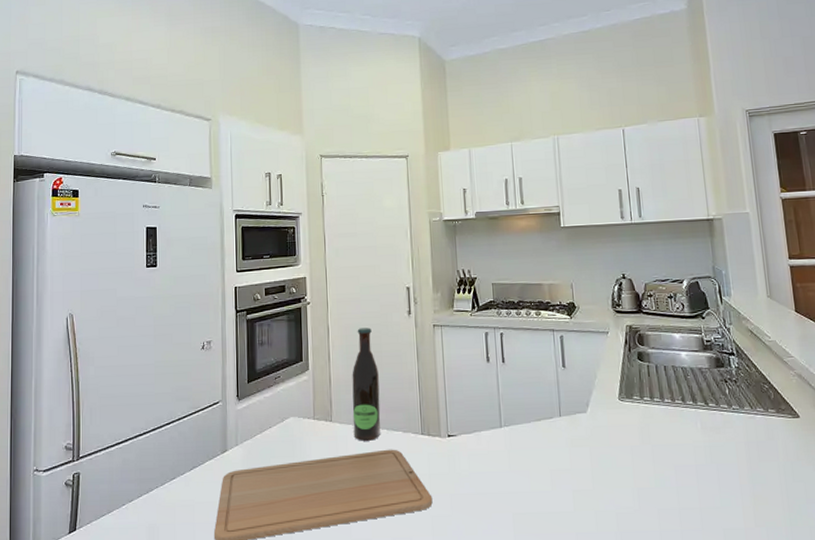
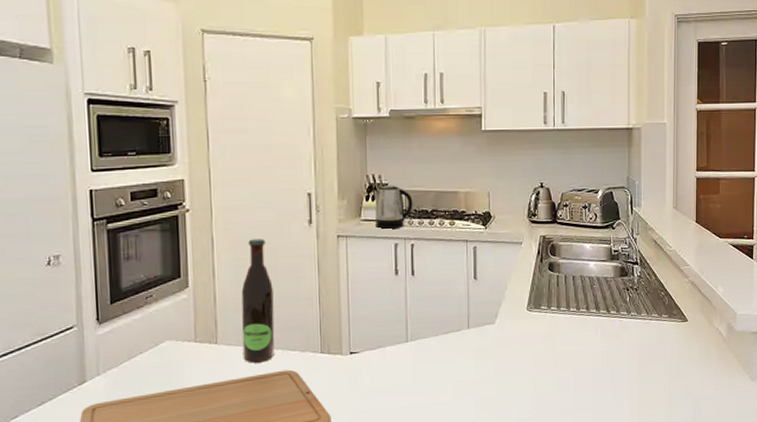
kettle: none [464,279,501,319] -> present [373,185,413,229]

